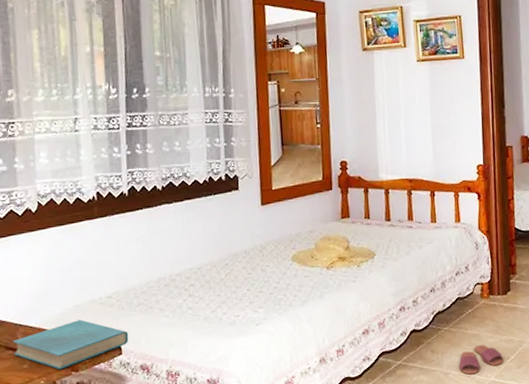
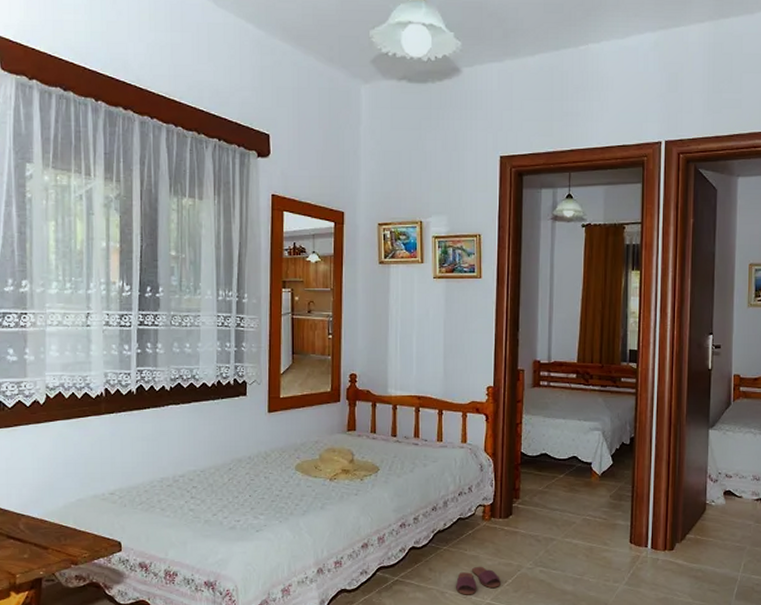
book: present [12,320,129,370] -> none [14,514,129,562]

